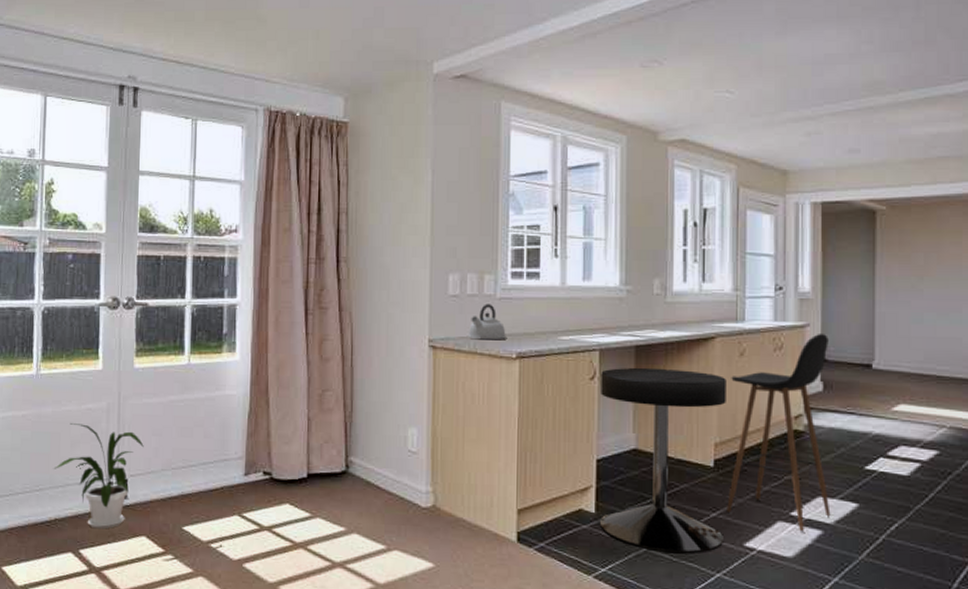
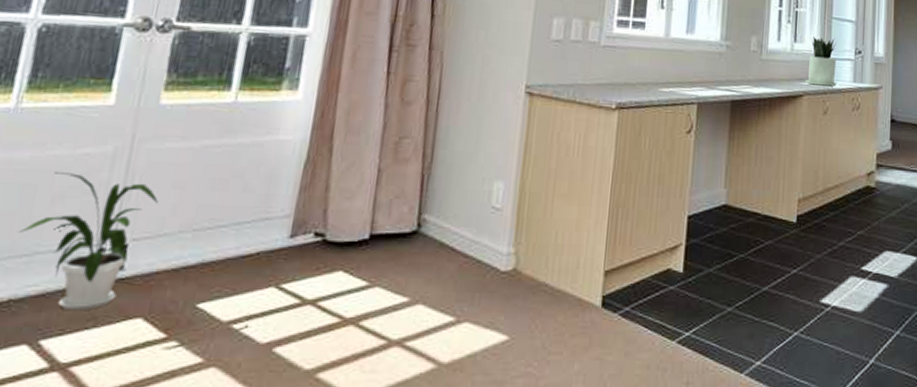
kettle: present [468,304,506,340] -> none [567,51,608,90]
bar stool: present [599,367,726,554] -> none [686,122,811,313]
planter: none [716,275,754,327] -> present [804,37,837,87]
bar stool: present [727,333,831,532] -> none [806,95,897,287]

